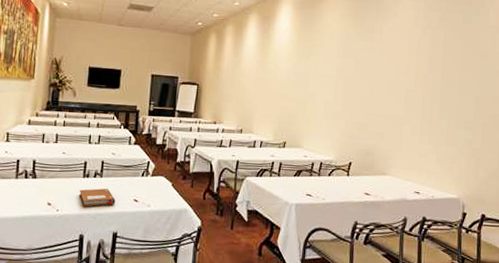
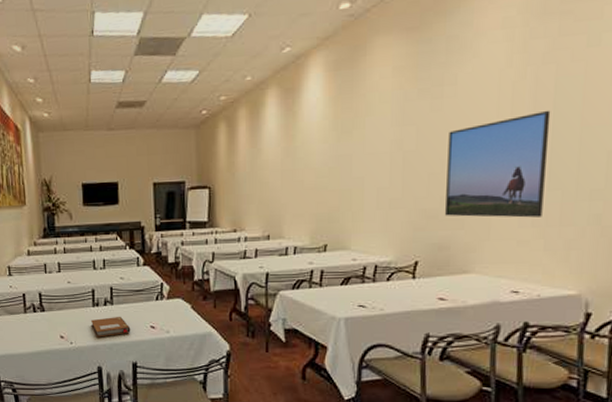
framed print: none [372,61,441,137] -> present [445,110,551,218]

